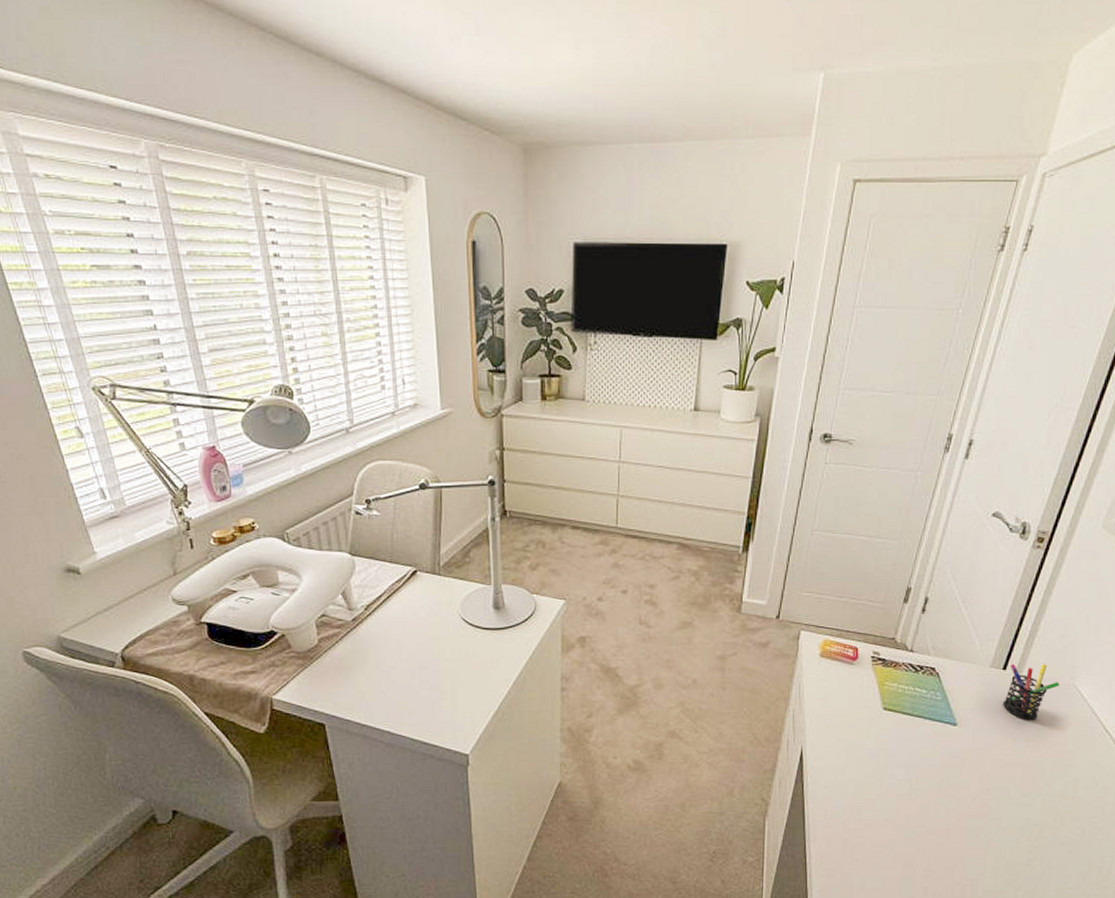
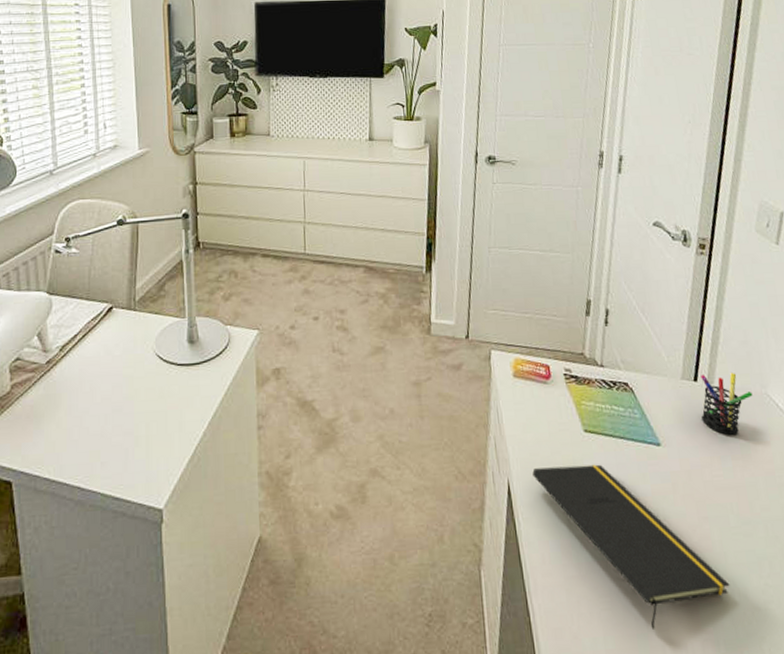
notepad: none [826,738,998,875] -> present [532,464,730,629]

